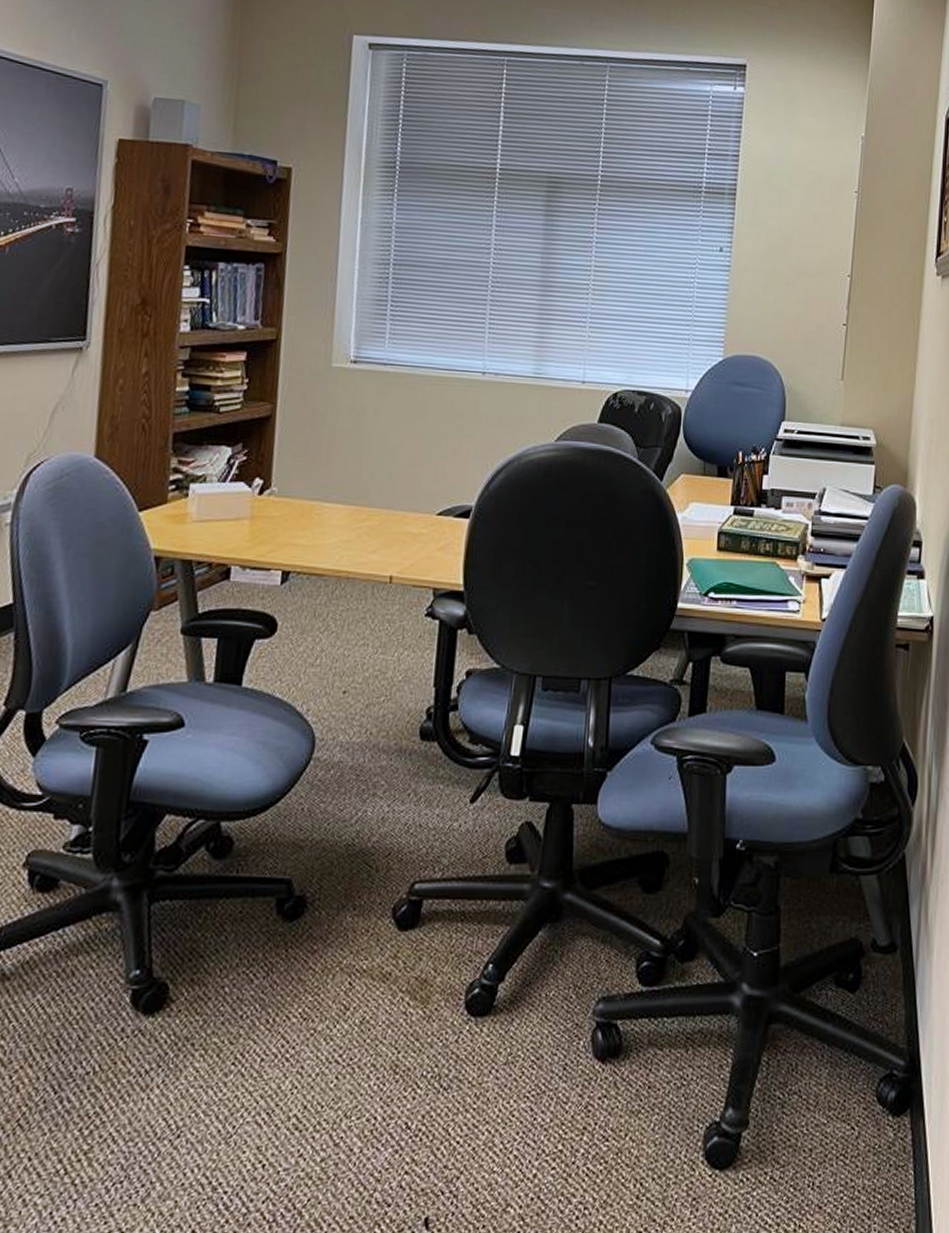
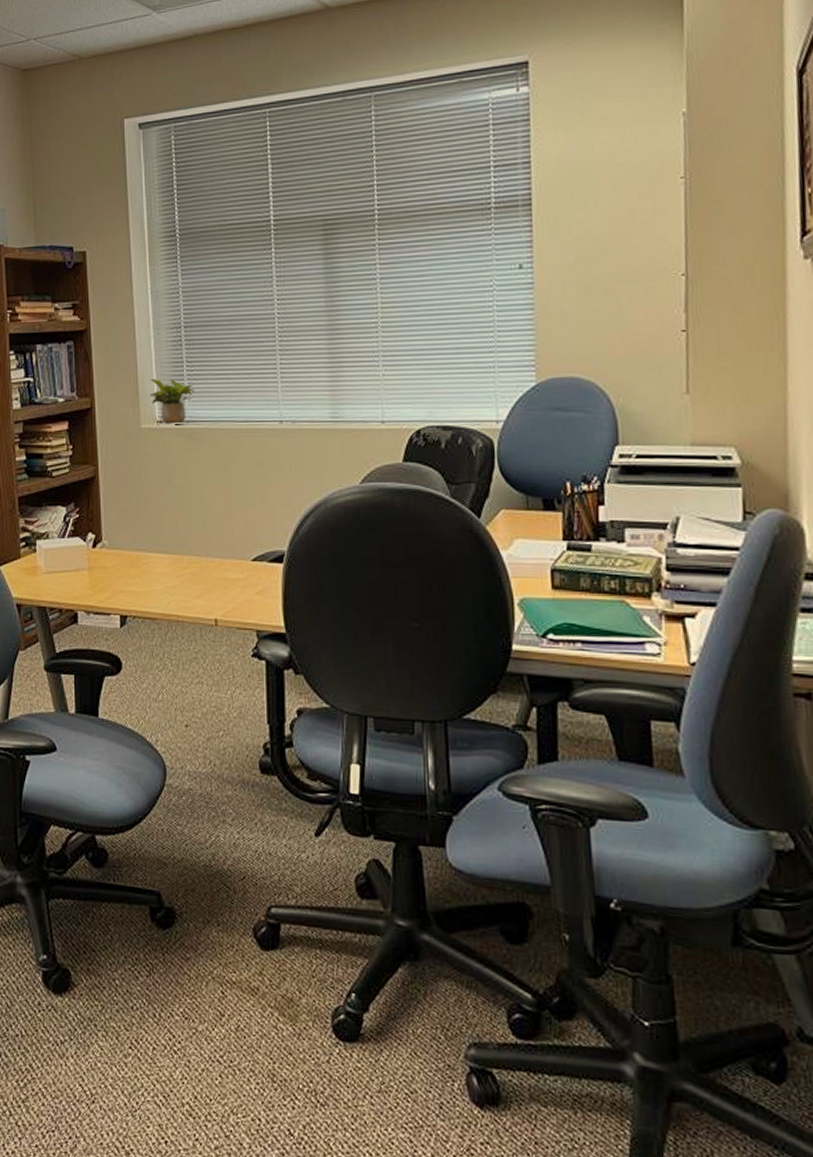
potted plant: none [345,314,396,366] -> present [149,378,194,424]

